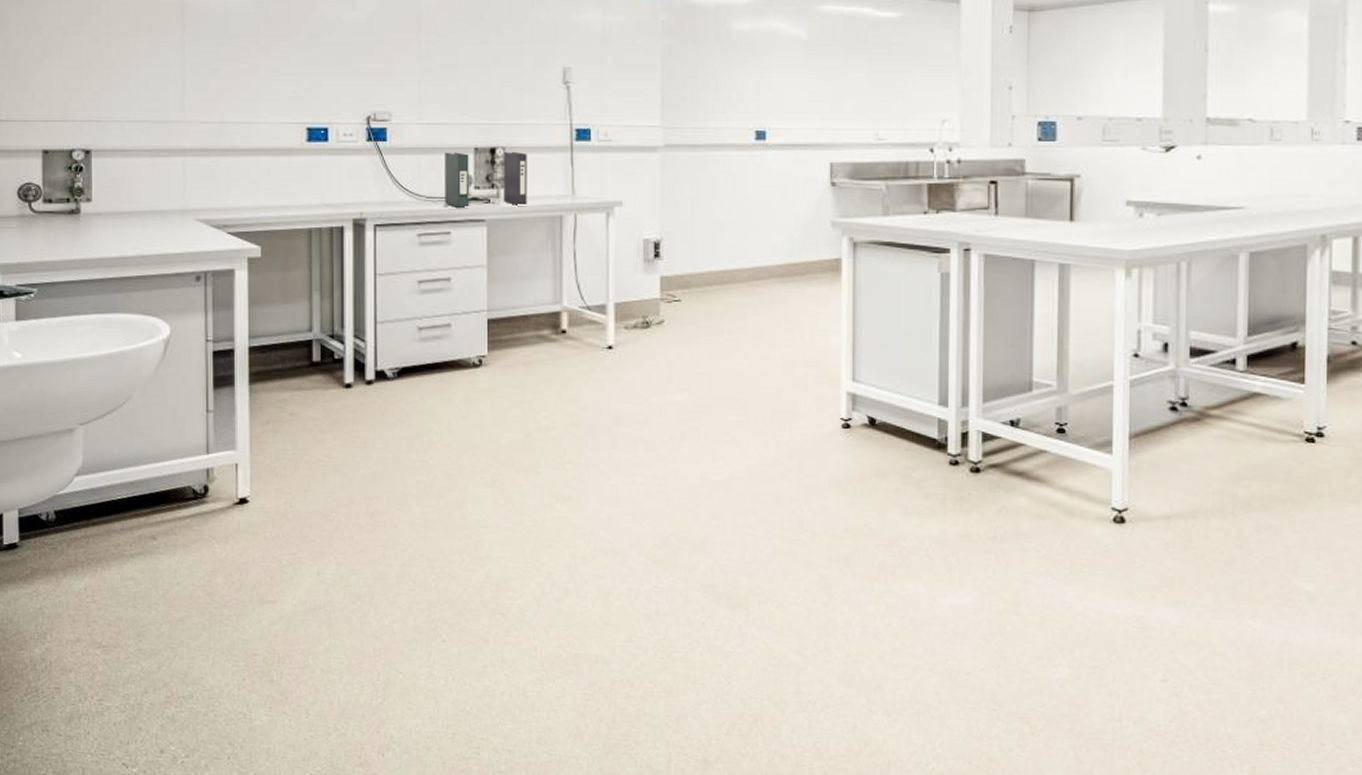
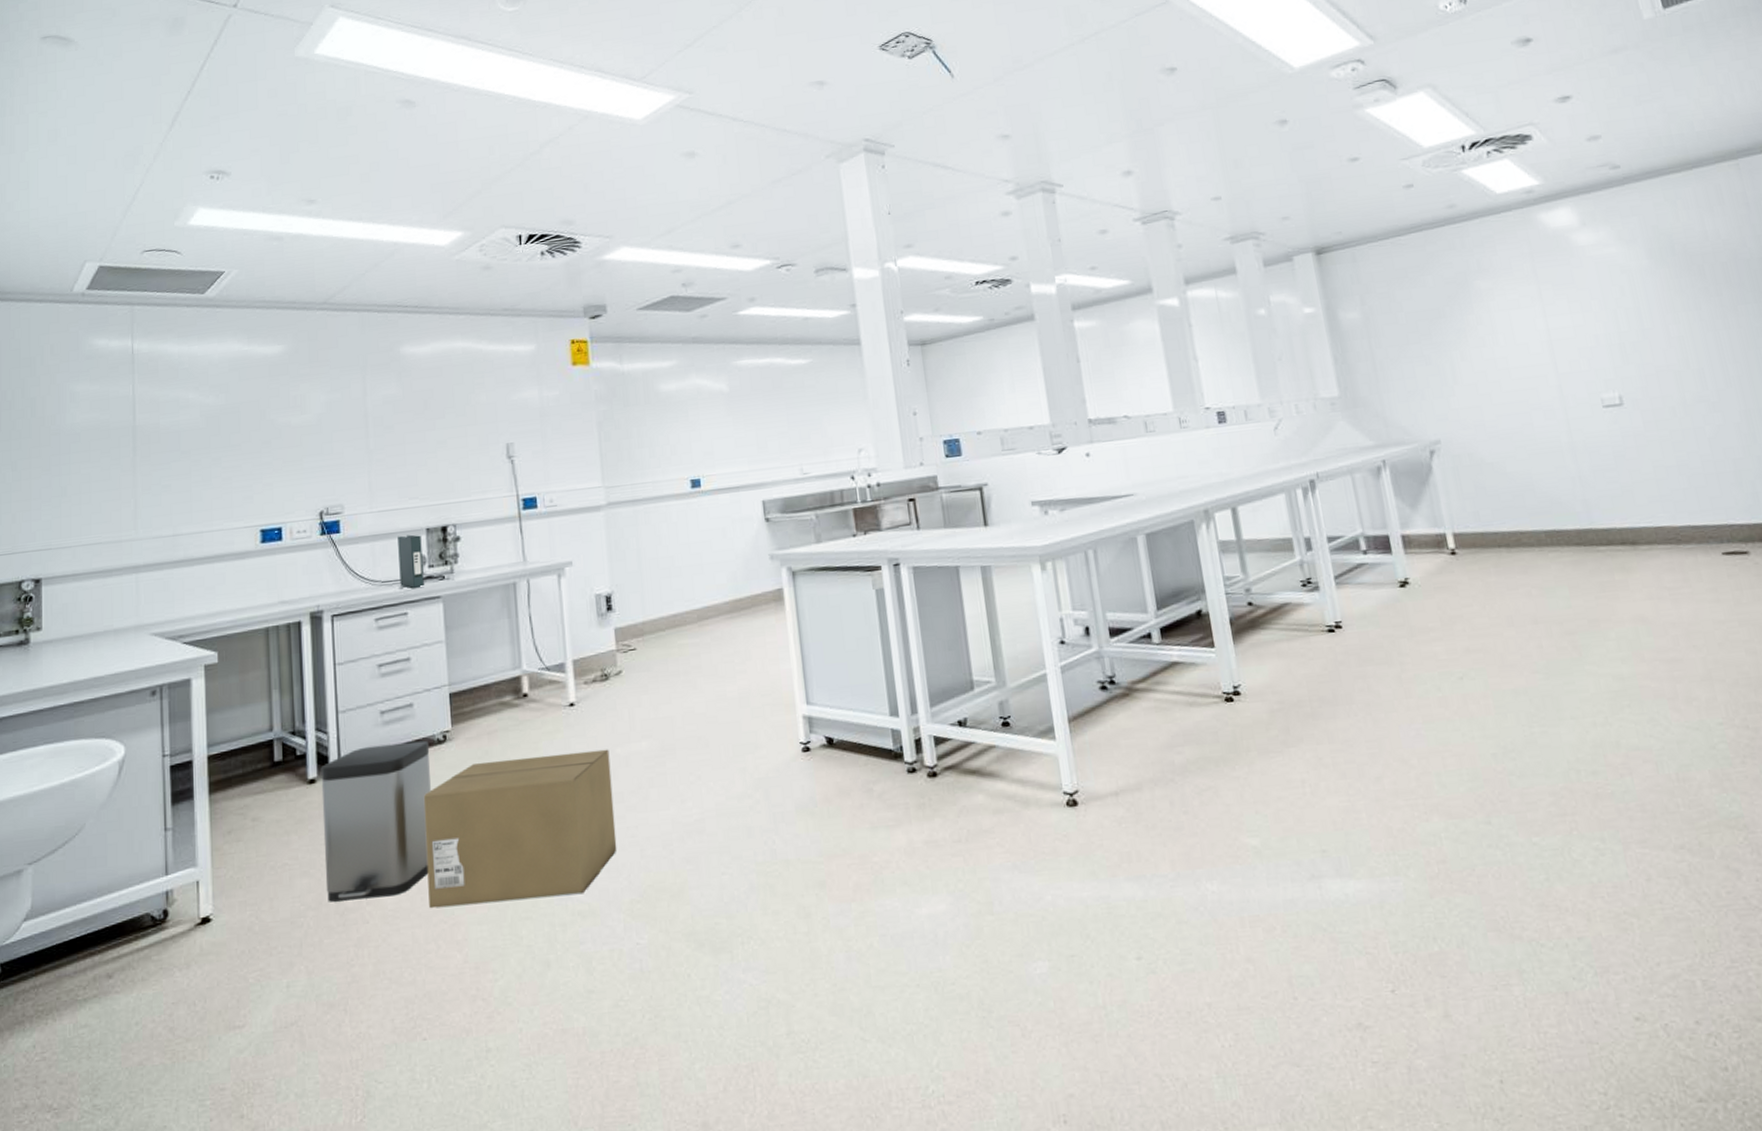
pedal bin: none [357,360,465,506] -> present [320,740,431,902]
box: none [456,392,644,531] -> present [423,749,617,909]
binder: present [504,151,527,206] -> none [455,527,481,579]

